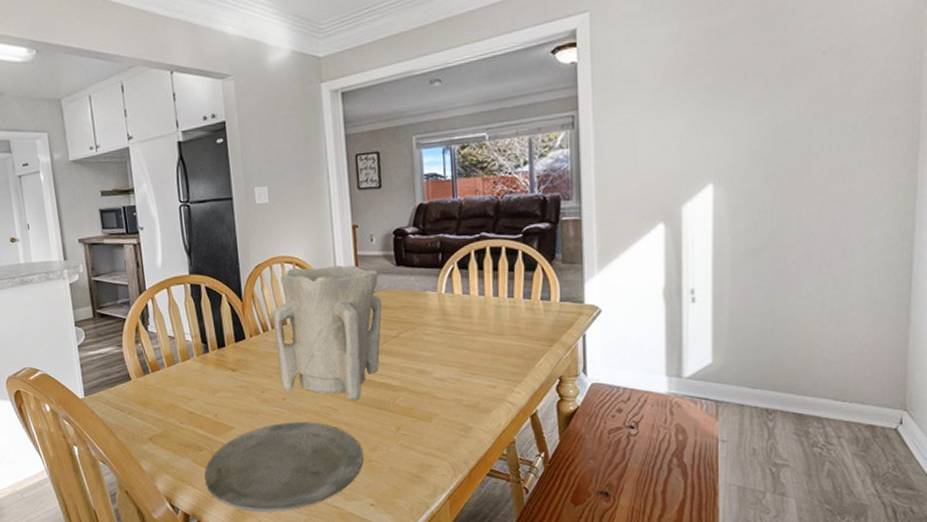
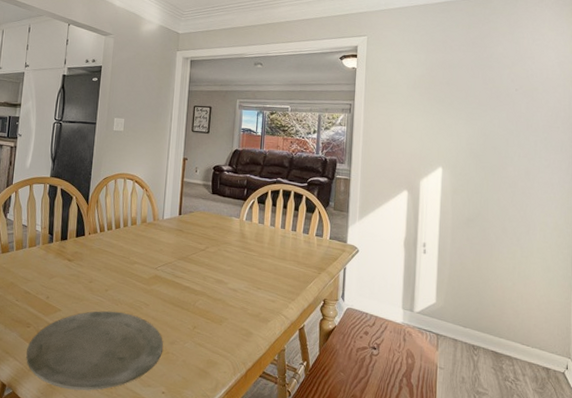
vase: present [272,265,382,400] -> none [107,184,197,299]

